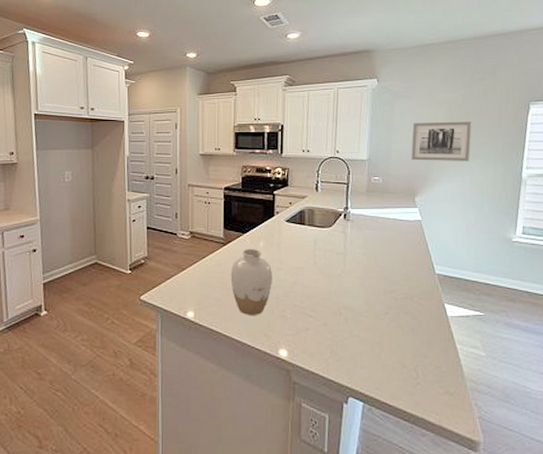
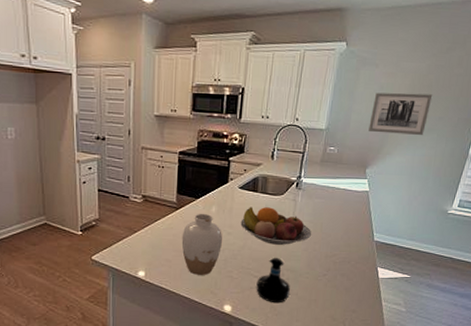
fruit bowl: none [290,240,367,280] -> present [240,207,312,245]
tequila bottle: none [312,294,350,347] -> present [256,257,290,303]

